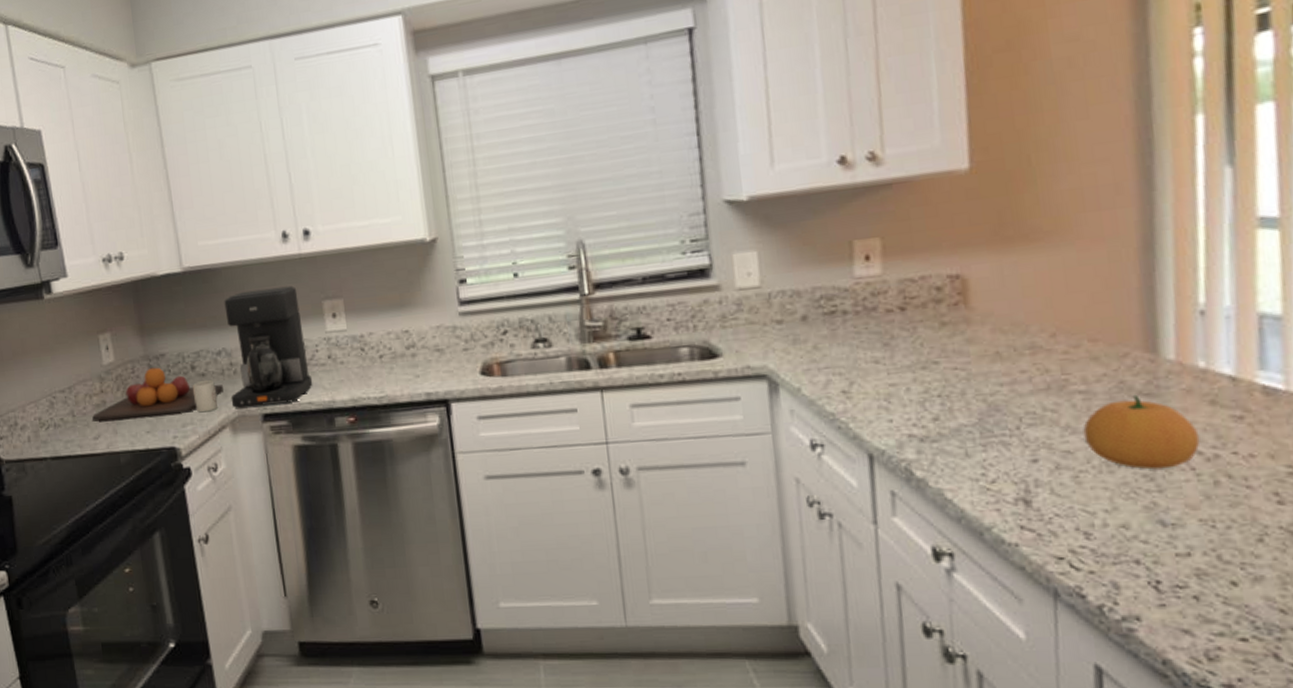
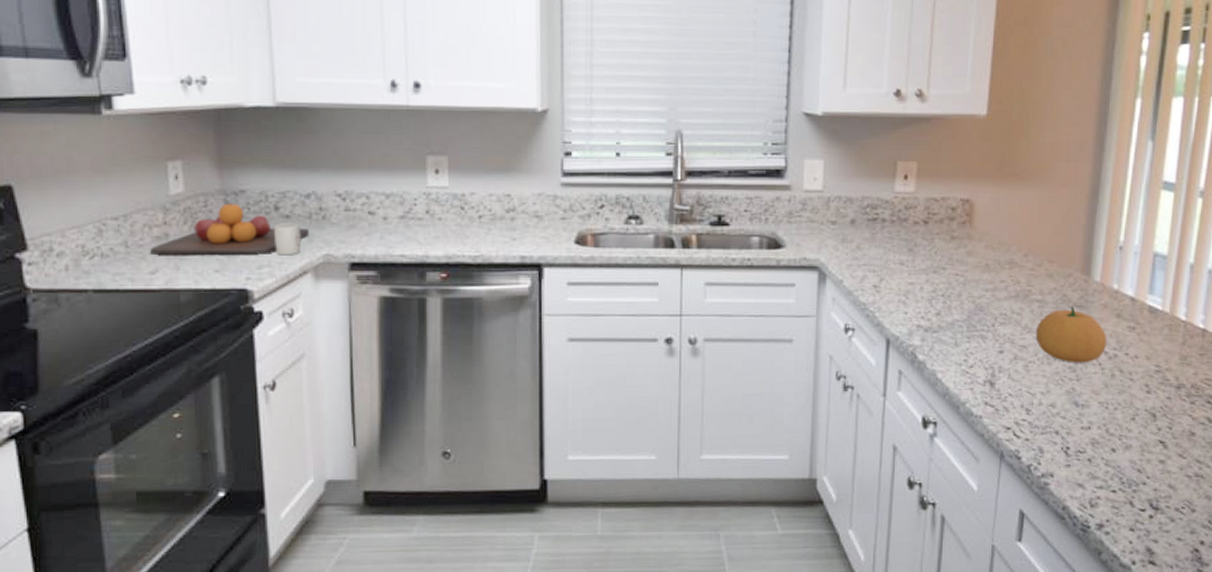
coffee maker: present [224,285,313,408] -> none [316,136,407,254]

